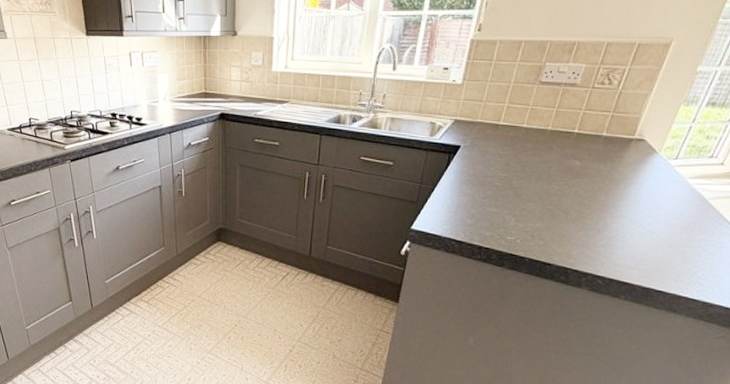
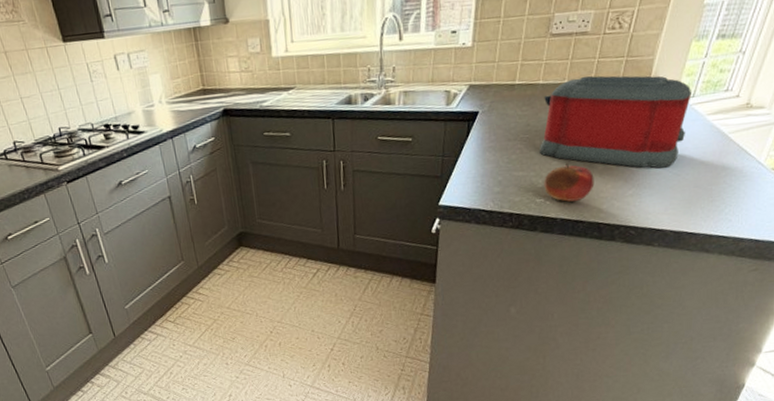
toaster: none [516,125,675,224] -> present [540,75,691,168]
fruit: none [516,205,567,244] -> present [544,162,595,202]

